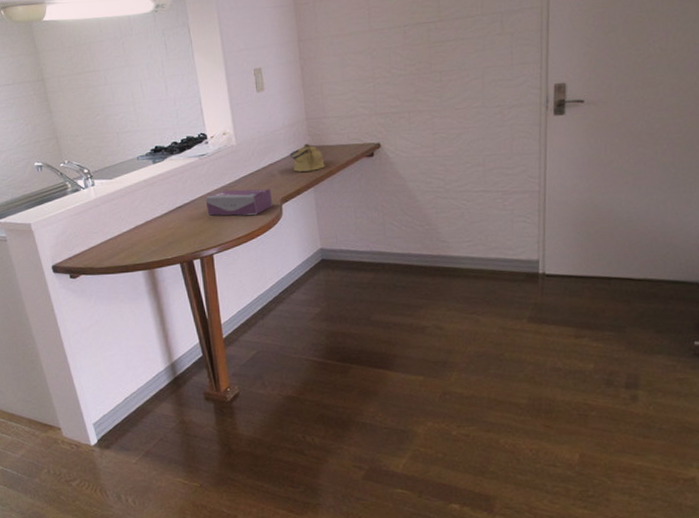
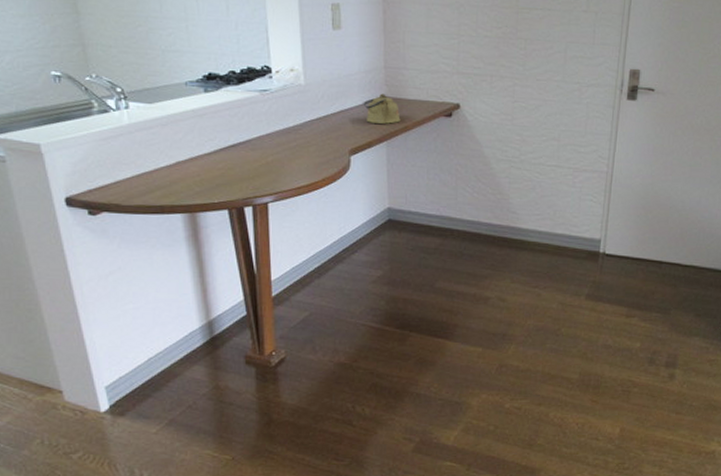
tissue box: present [205,189,273,216] -> none [264,133,341,165]

